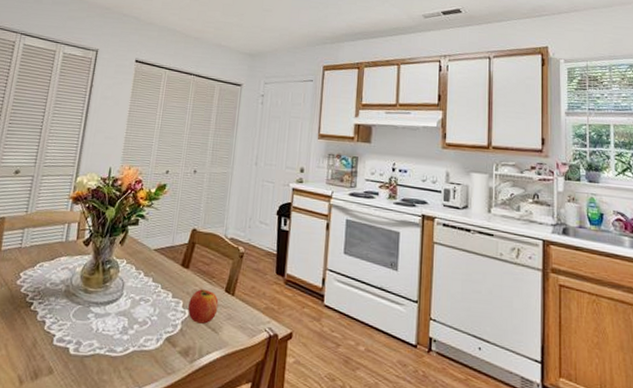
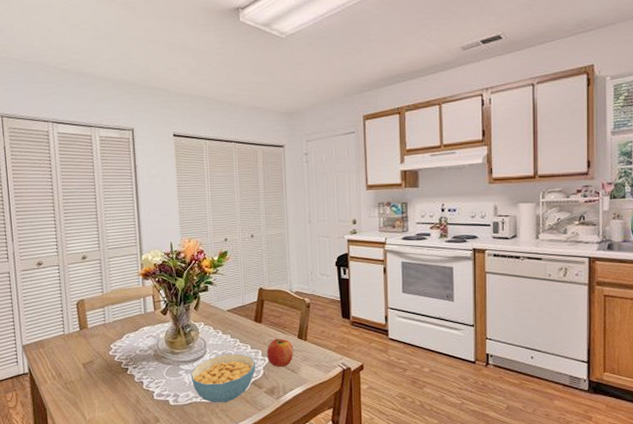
cereal bowl: none [99,300,175,360] -> present [190,353,256,403]

